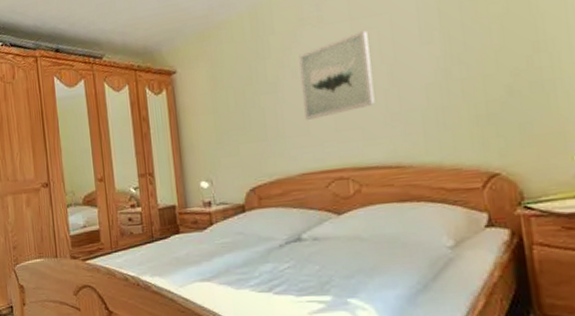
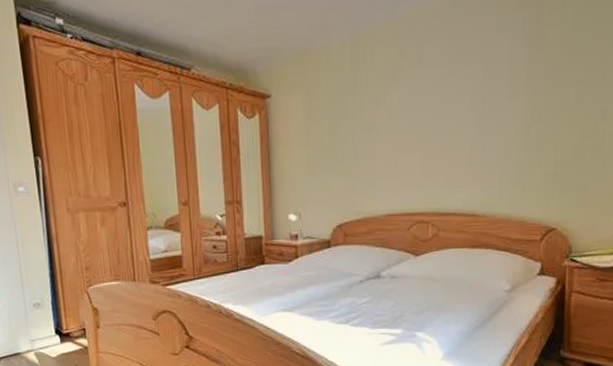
wall art: present [299,31,375,120] -> none [395,78,462,162]

